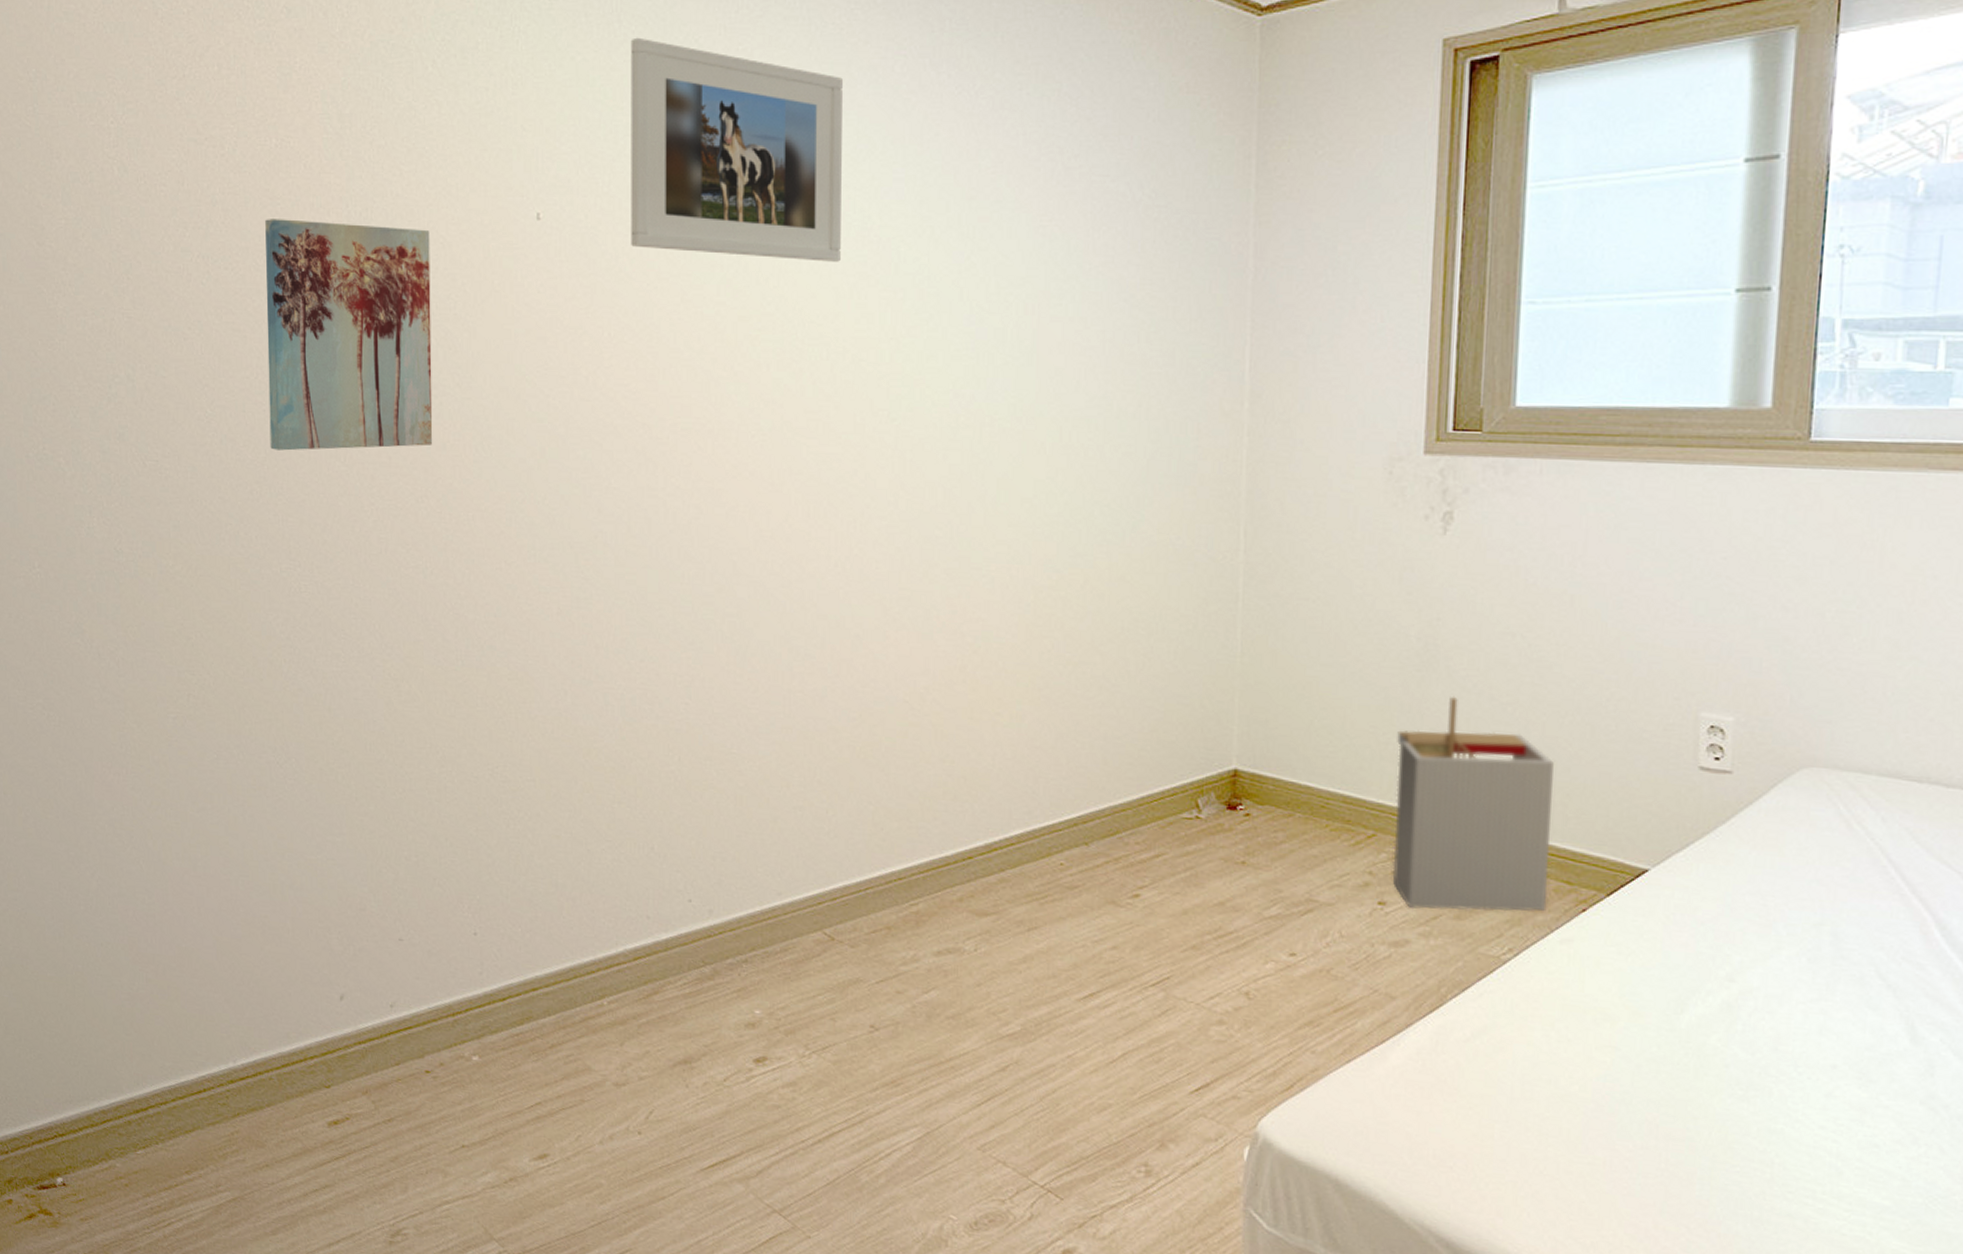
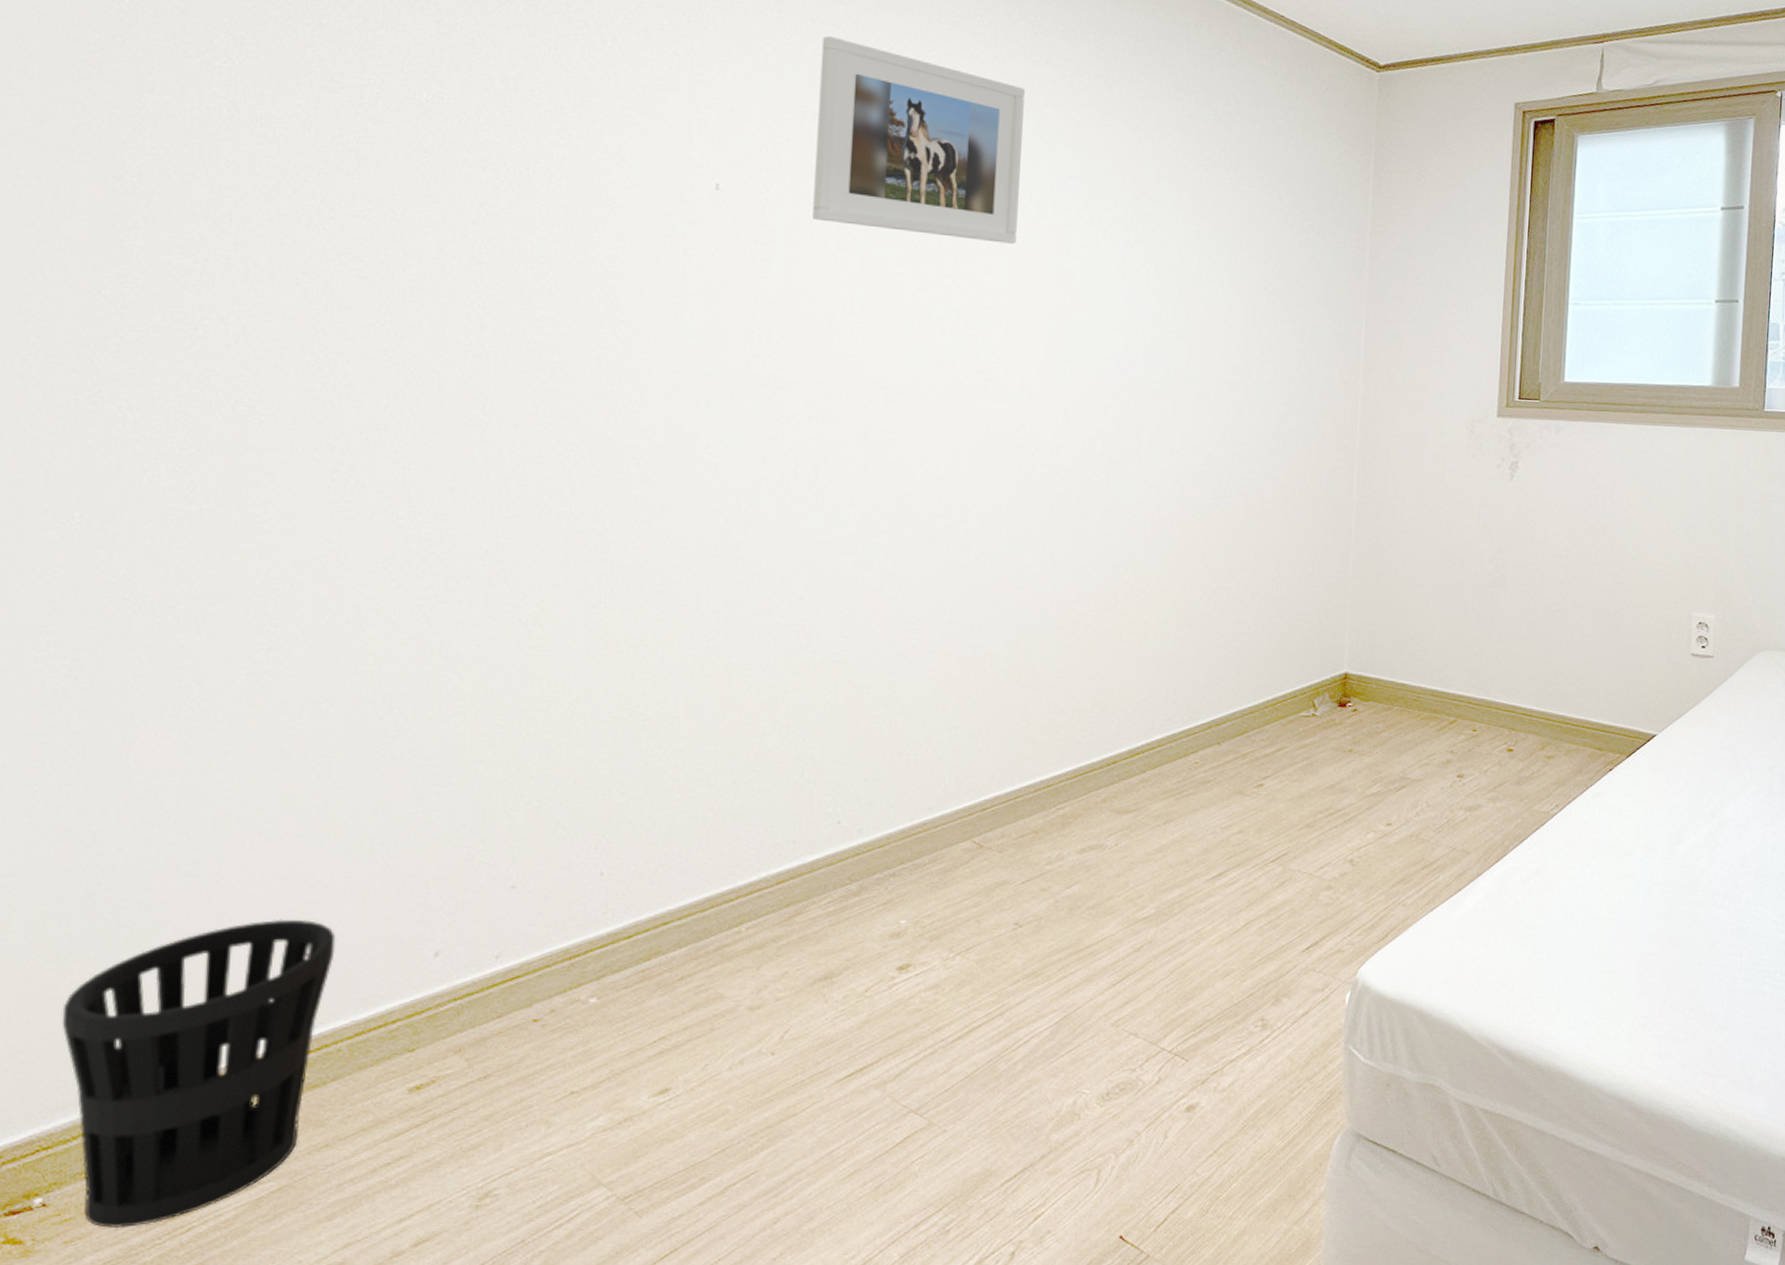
wastebasket: none [63,950,261,1215] -> present [62,919,336,1229]
wall art: present [265,219,433,451] -> none [395,170,598,398]
storage bin: present [1392,696,1554,912] -> none [1468,606,1590,779]

